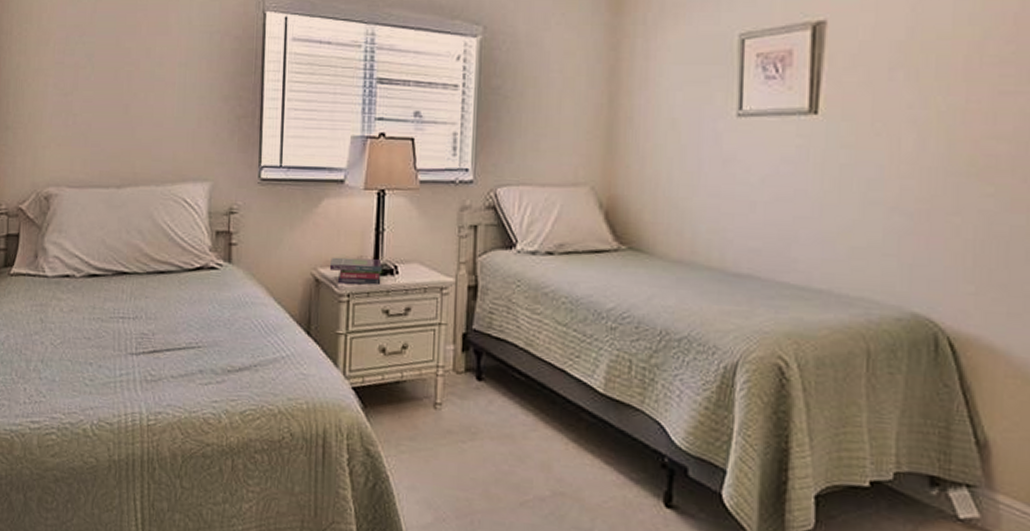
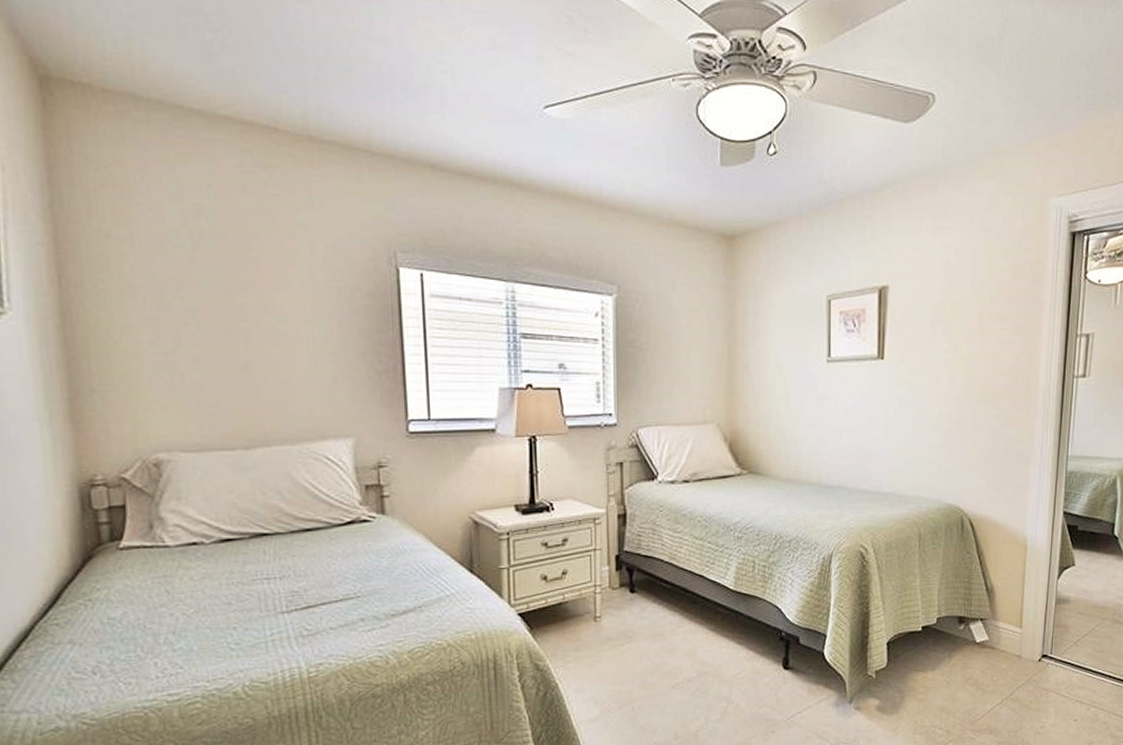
books: present [329,257,383,286] -> none [487,499,540,524]

